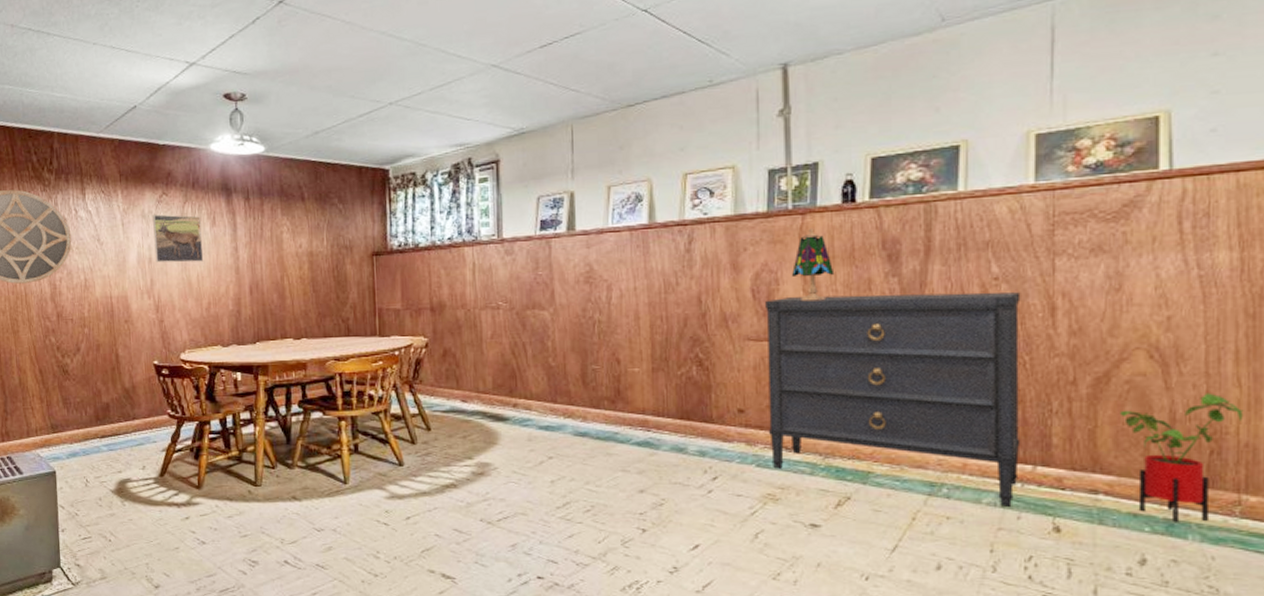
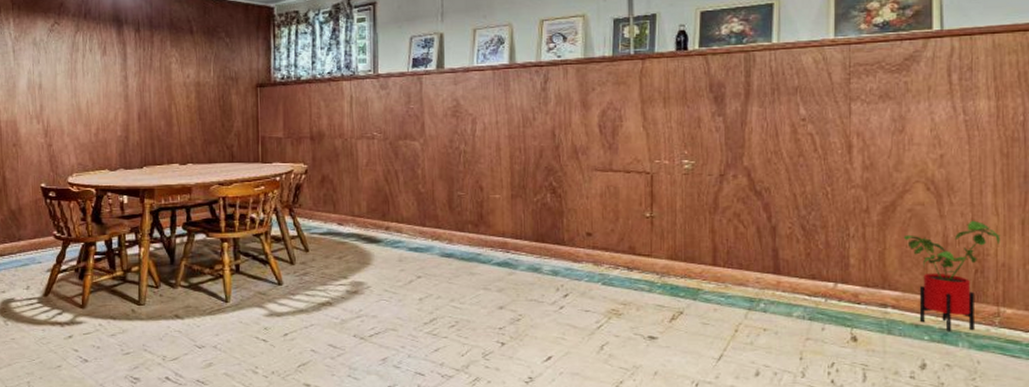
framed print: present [153,214,204,263] -> none [44,43,94,90]
dresser: present [765,292,1021,507] -> none [611,131,824,319]
table lamp: present [792,228,835,302] -> none [634,72,670,137]

